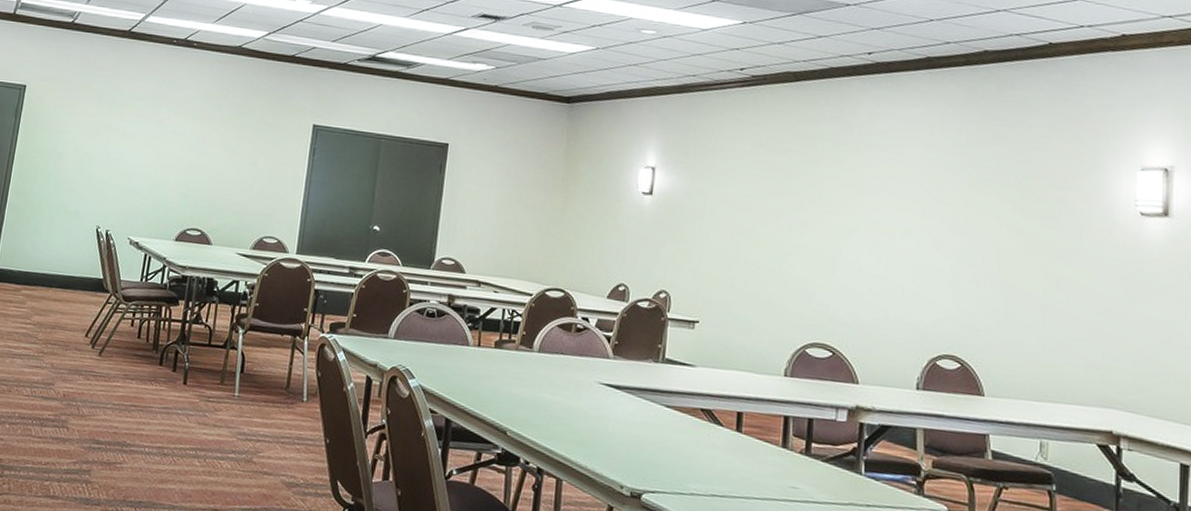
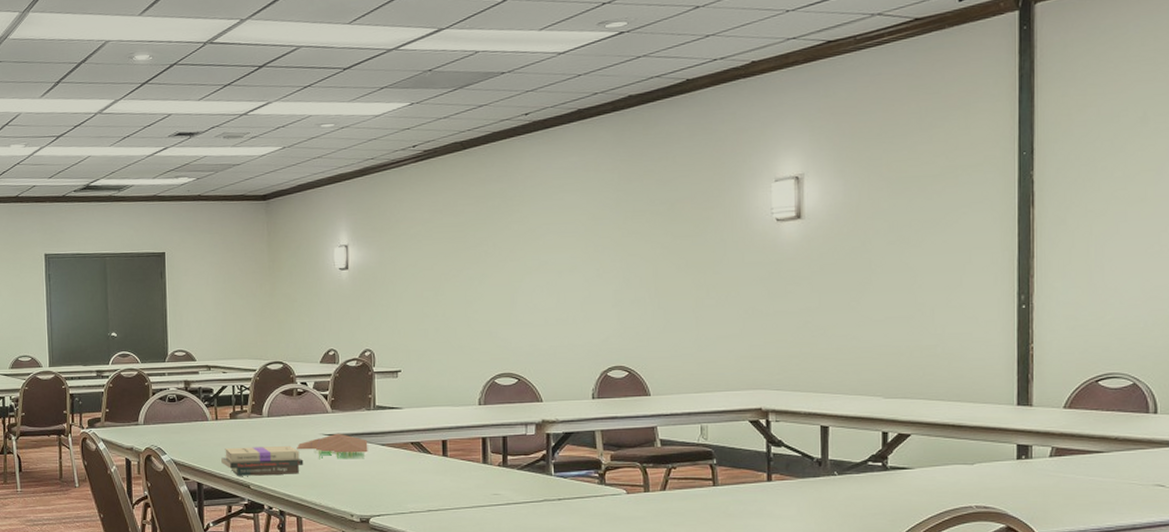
books: none [477,381,573,426] -> present [221,445,304,476]
papers: none [567,384,651,419] -> present [297,433,368,459]

